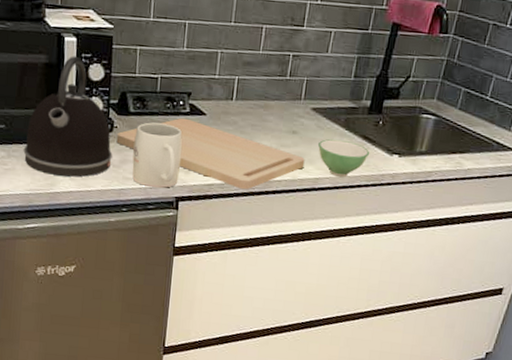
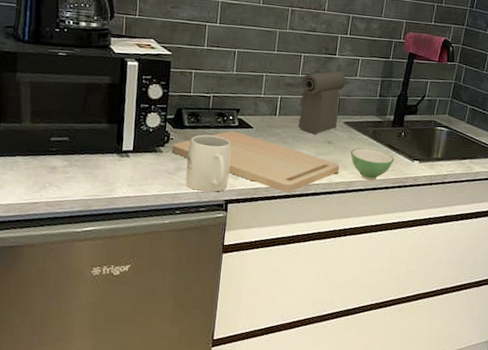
kettle: present [23,56,113,177] -> none [85,77,168,184]
roll-top bag: none [254,46,319,122] -> present [295,71,350,134]

